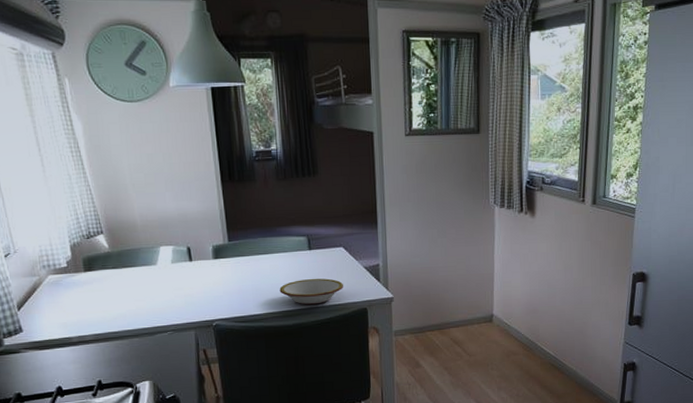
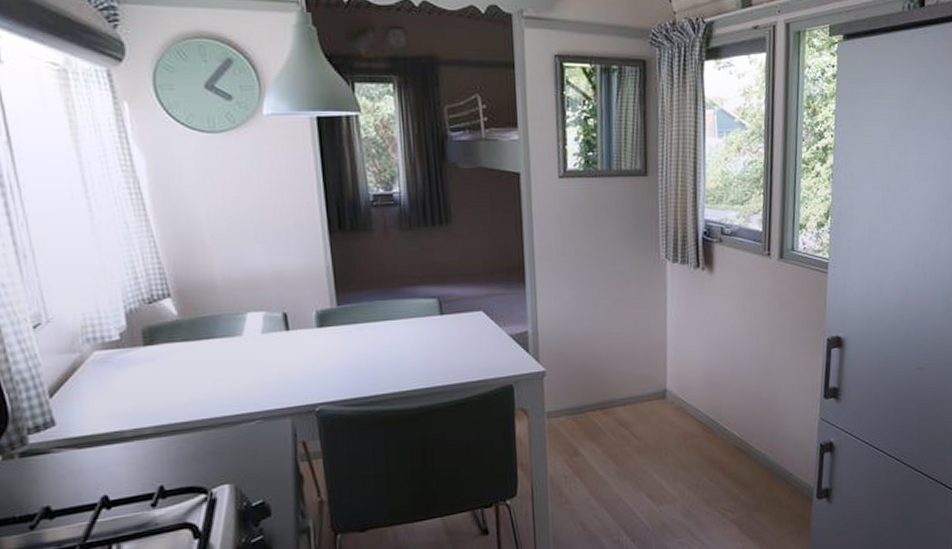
bowl: present [279,278,343,305] -> none [402,349,483,383]

